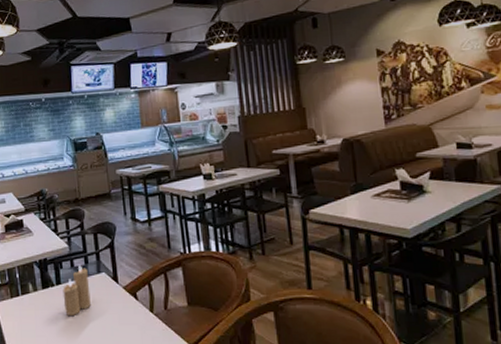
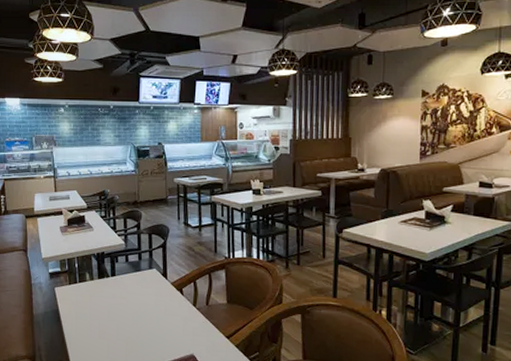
candle: present [63,265,91,315] -> none [116,261,141,304]

